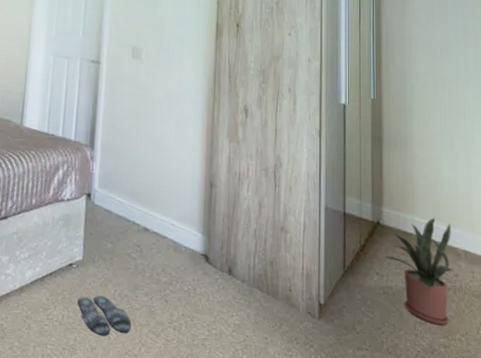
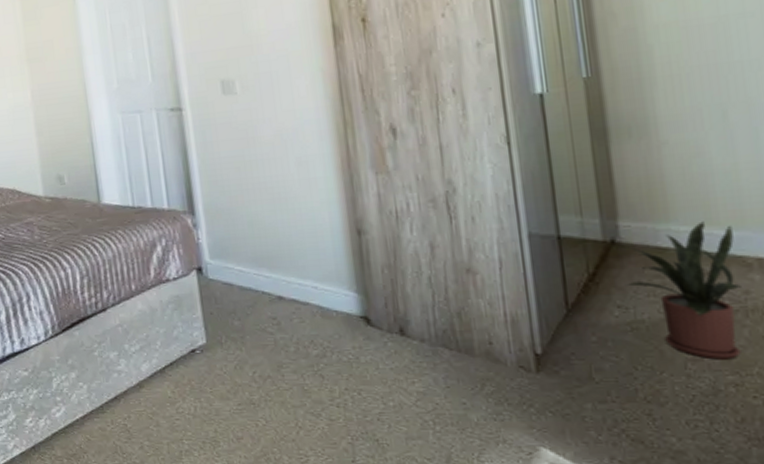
slippers: present [77,295,132,336] -> none [209,380,283,423]

